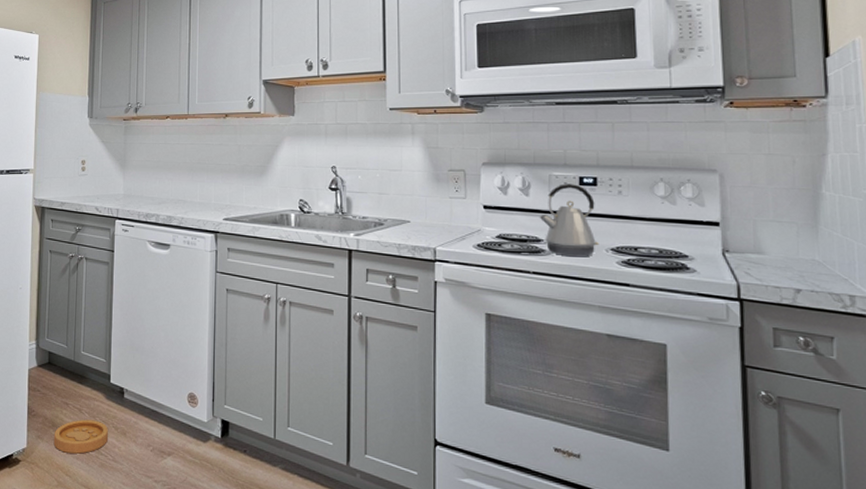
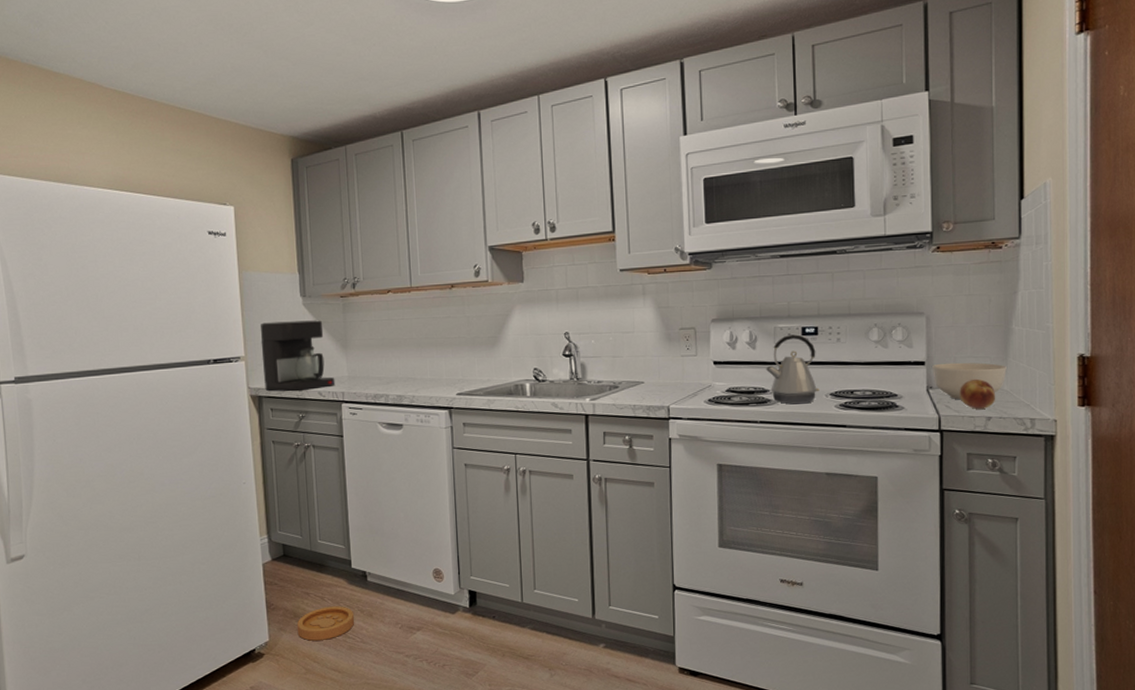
coffee maker: none [48,139,112,205] -> present [261,320,336,392]
bowl: none [727,225,818,267] -> present [931,362,1007,400]
fruit: none [761,245,806,279] -> present [960,378,996,409]

